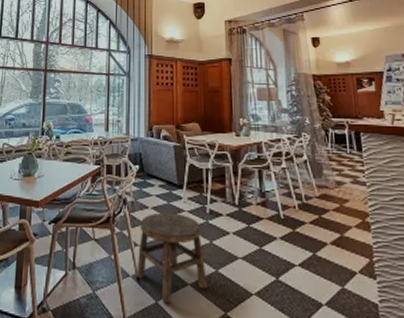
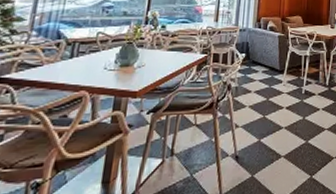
stool: present [137,212,207,304] -> none [235,95,298,176]

